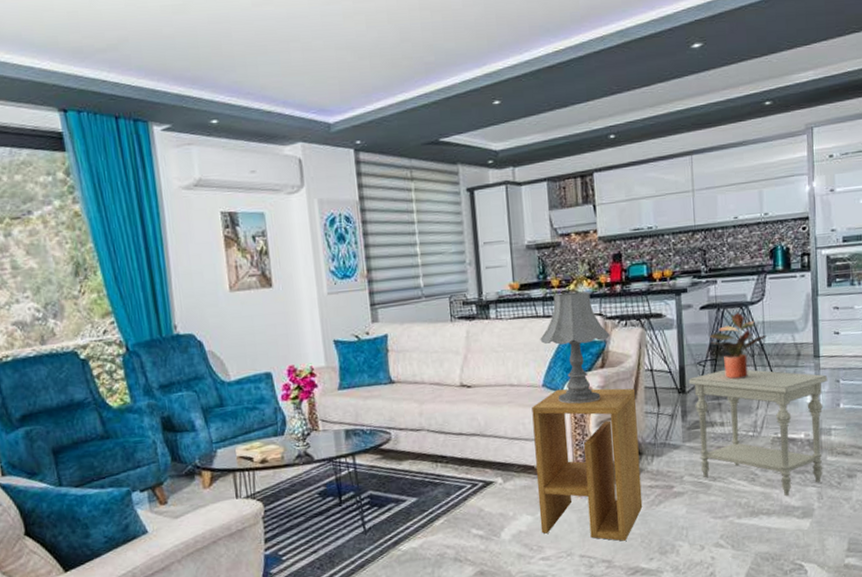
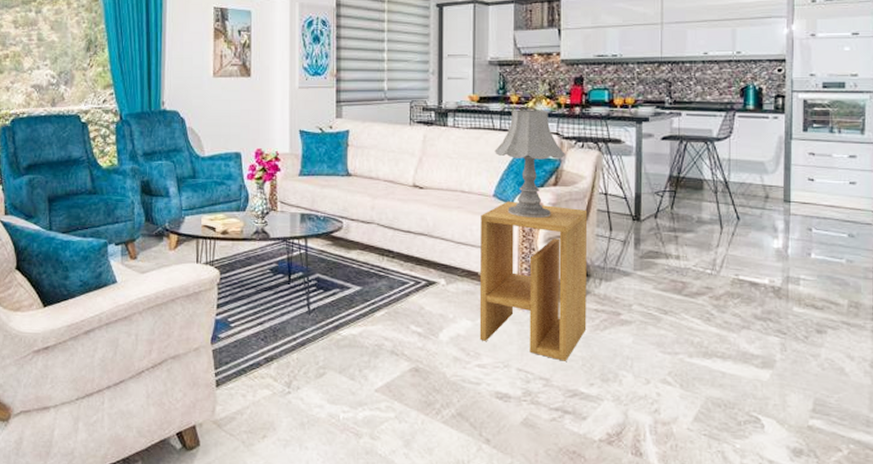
side table: present [688,369,828,497] -> none [644,202,799,343]
potted plant: present [710,313,768,380] -> none [670,147,733,214]

